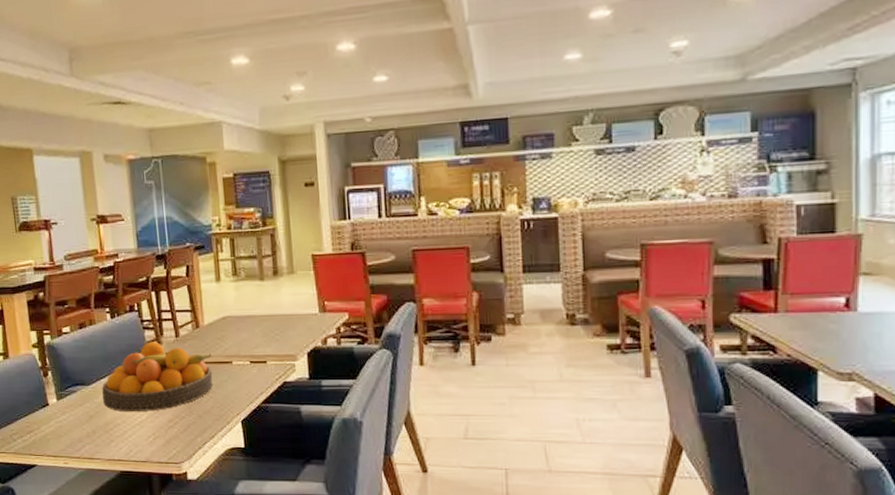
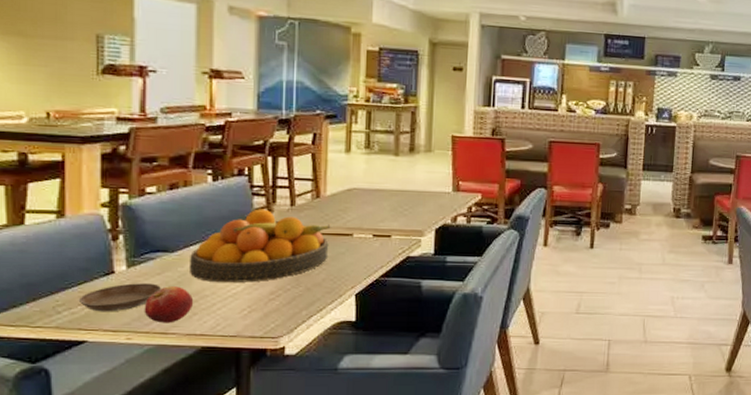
saucer: none [26,414,84,440] -> present [78,283,161,312]
fruit: none [73,416,109,450] -> present [144,286,193,323]

